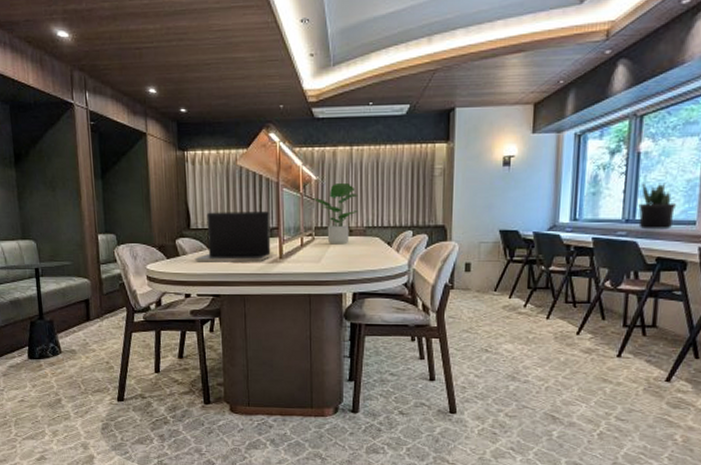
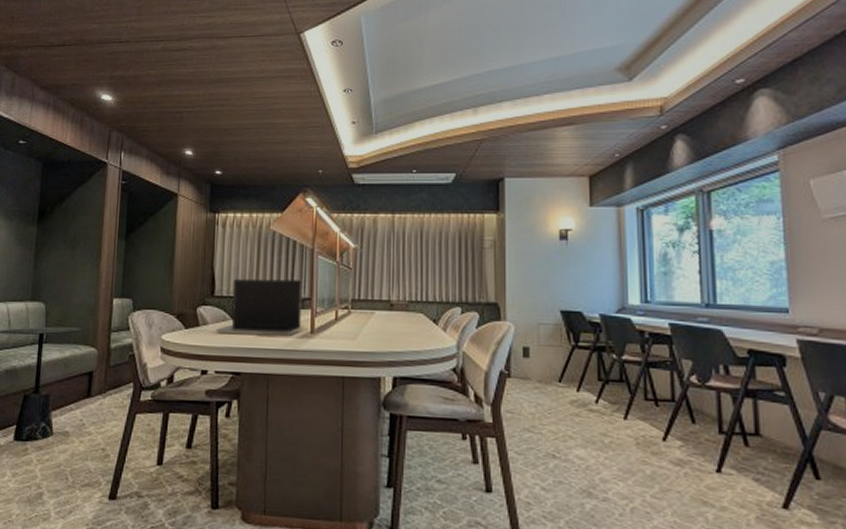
potted plant: present [313,183,358,245] -> none [350,253,400,320]
planter: present [638,183,676,230] -> none [718,263,762,317]

